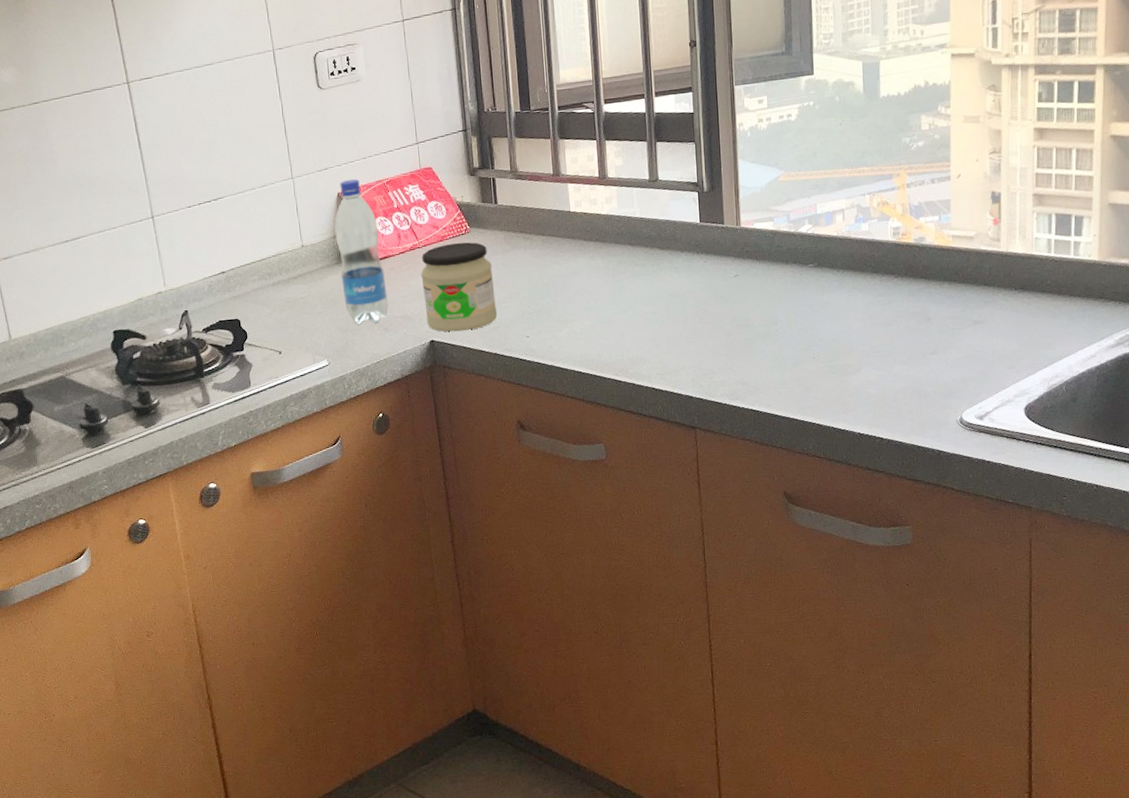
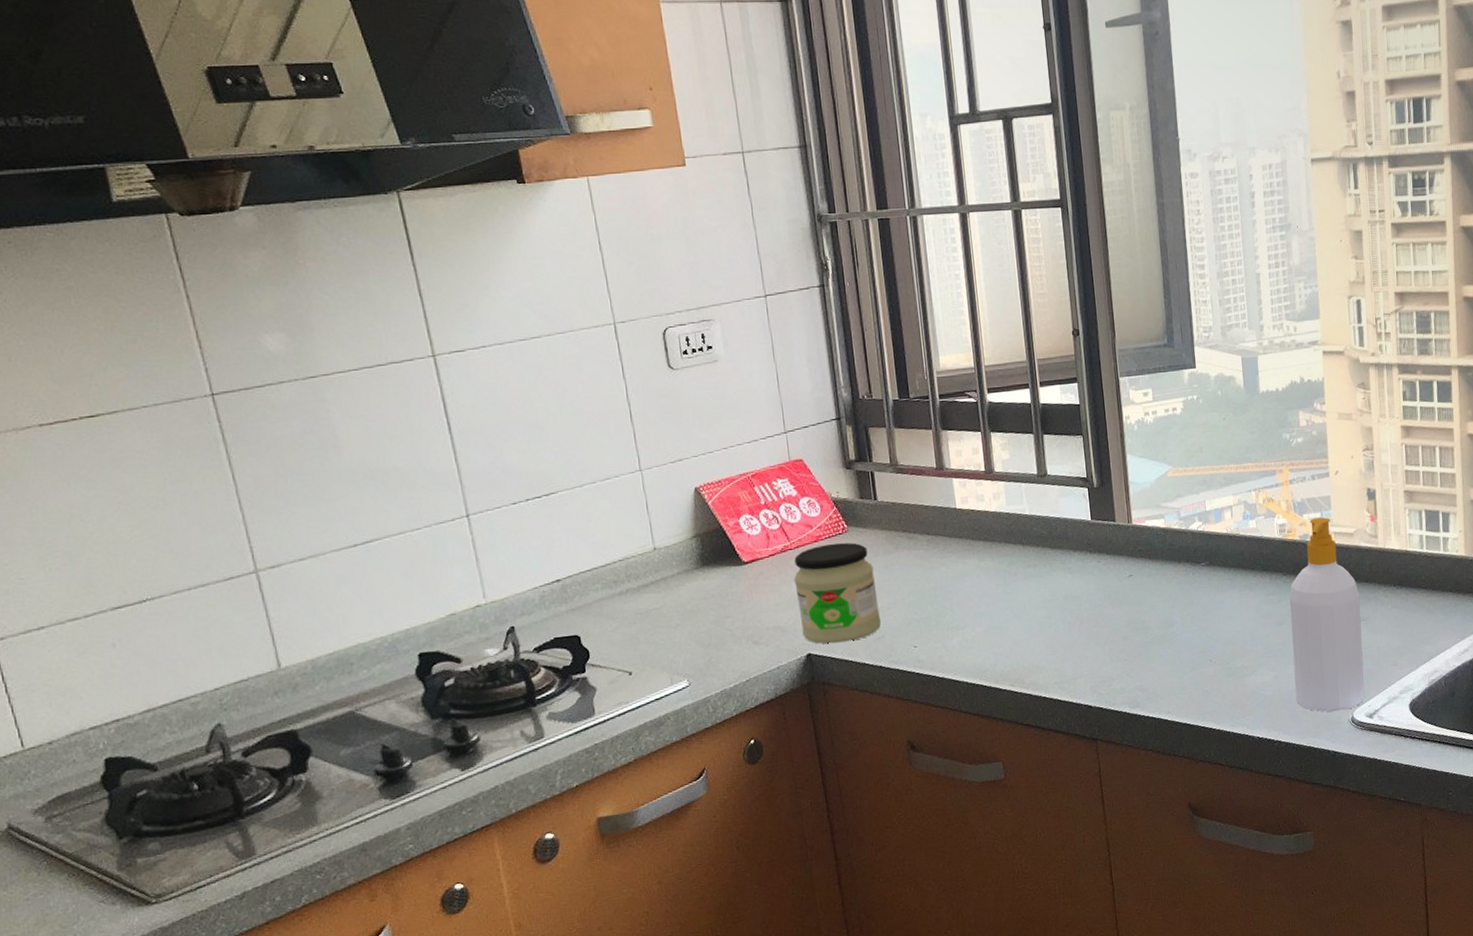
bottle: present [334,179,388,325] -> none [691,471,758,638]
soap bottle: none [900,220,977,412] -> present [1289,517,1365,712]

